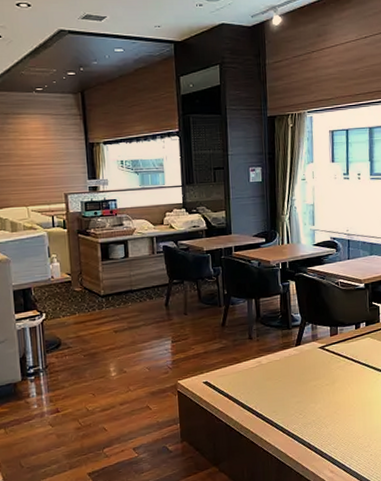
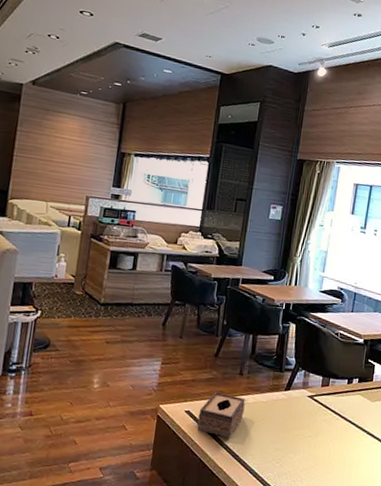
tissue box: none [216,359,260,401] -> present [196,392,246,438]

